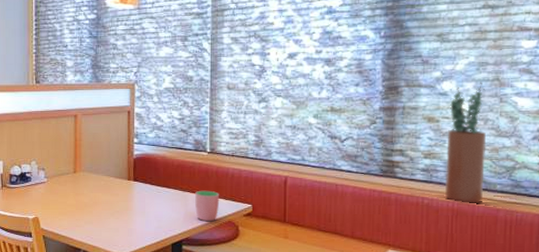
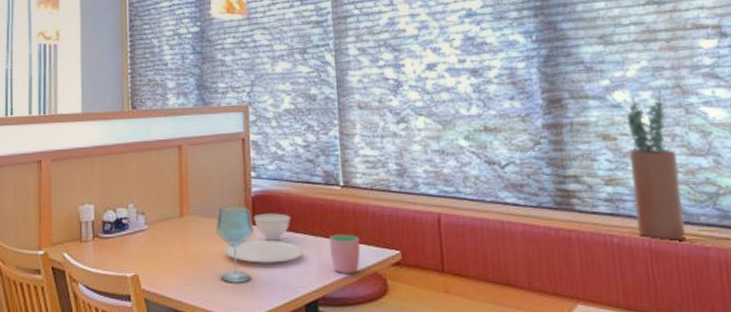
wine glass: none [103,165,134,226] -> present [215,206,254,283]
plate: none [109,193,173,211] -> present [224,239,303,263]
bowl: none [134,172,165,194] -> present [254,213,292,241]

